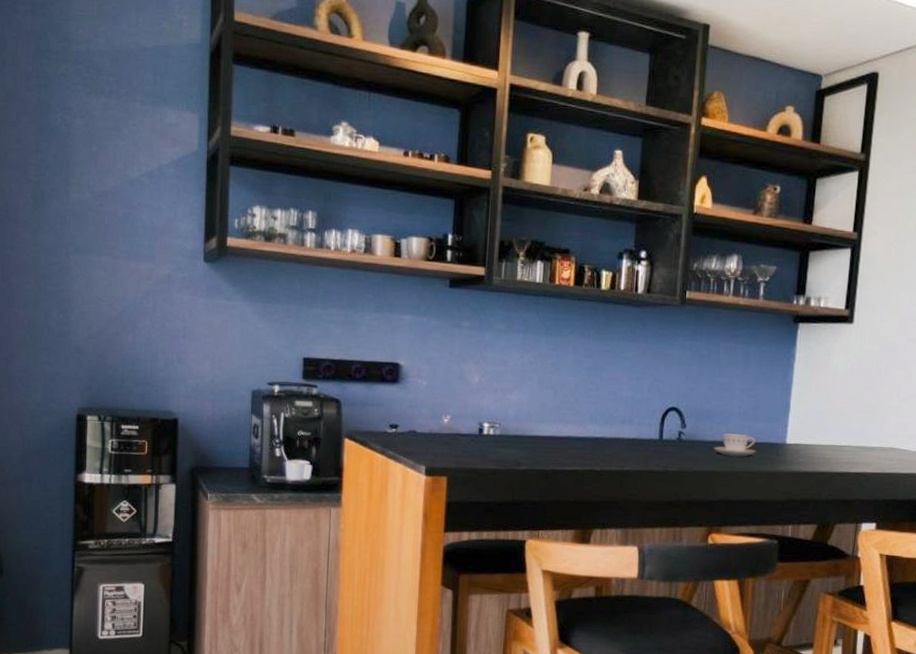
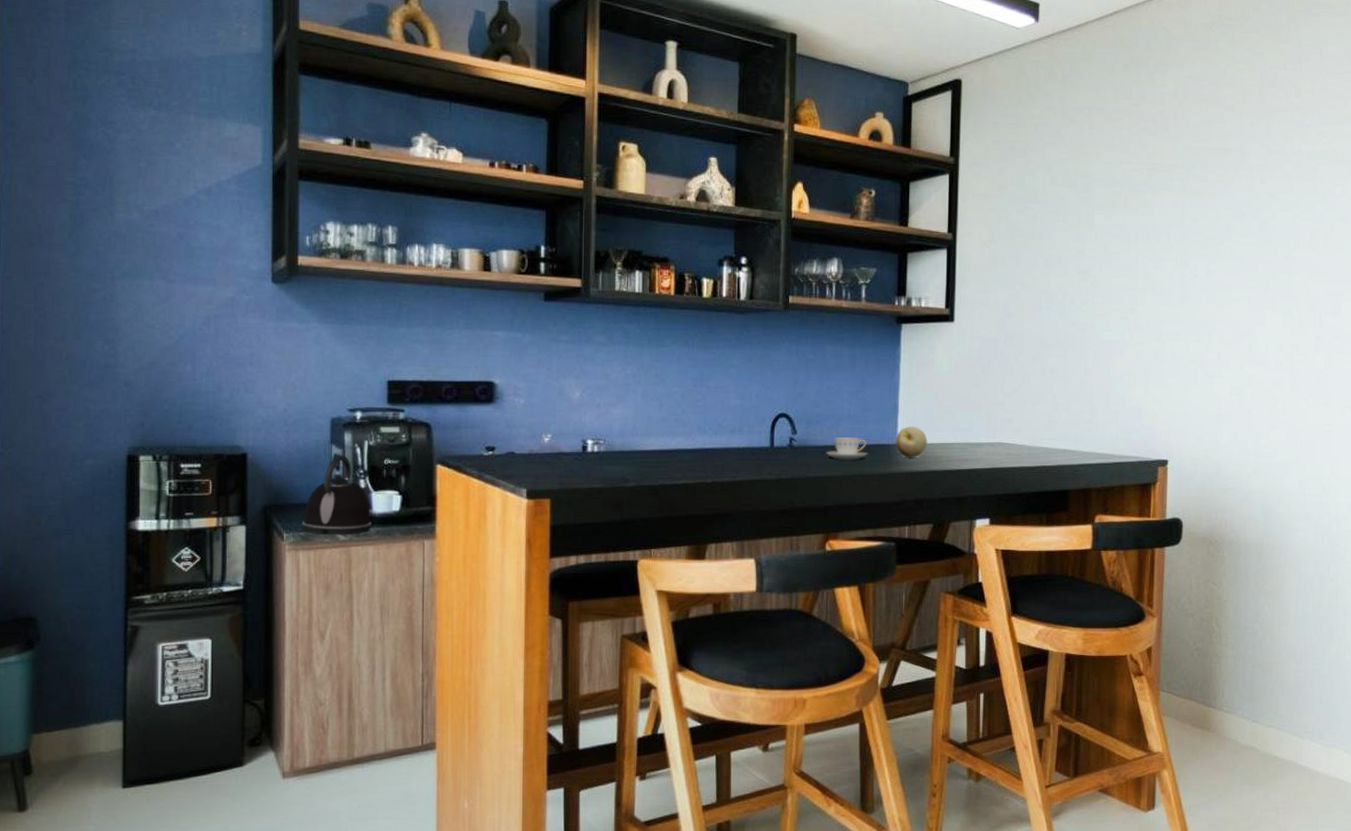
kettle: none [223,424,285,499] -> present [301,455,371,535]
fruit: none [784,427,818,459] -> present [895,427,928,459]

